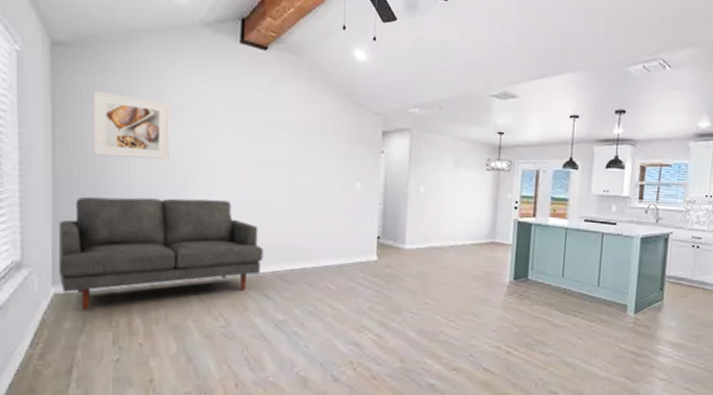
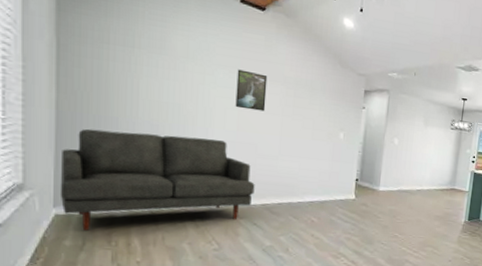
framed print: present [92,91,170,161] -> none [96,33,173,102]
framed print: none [239,118,273,164] -> present [235,69,268,111]

